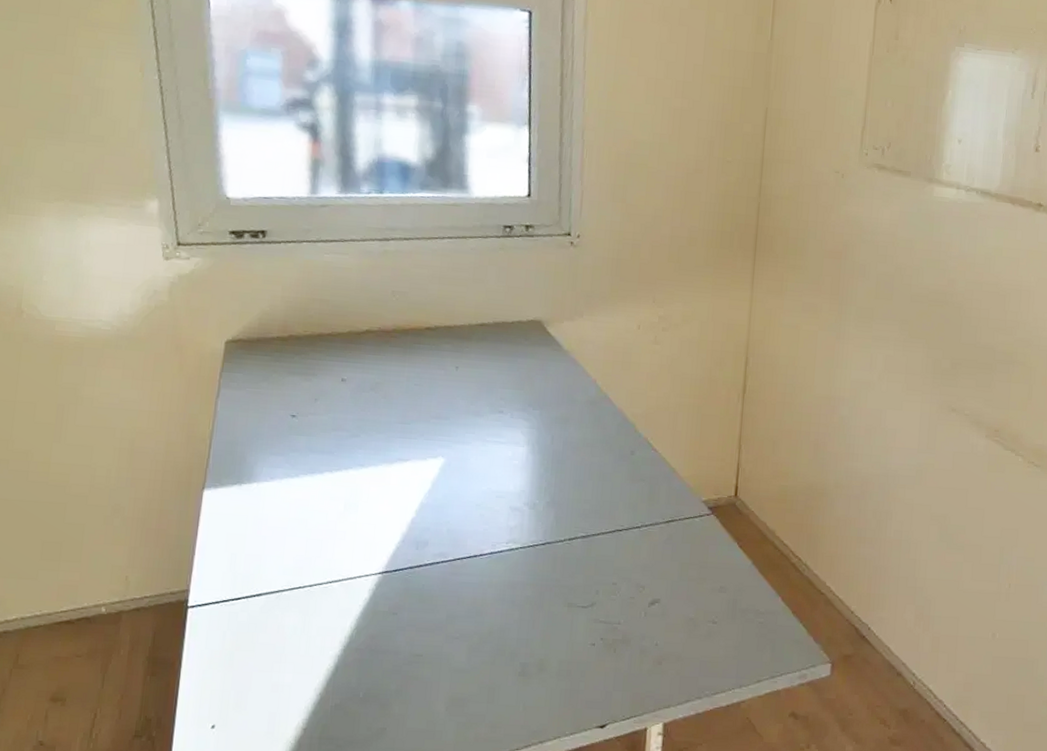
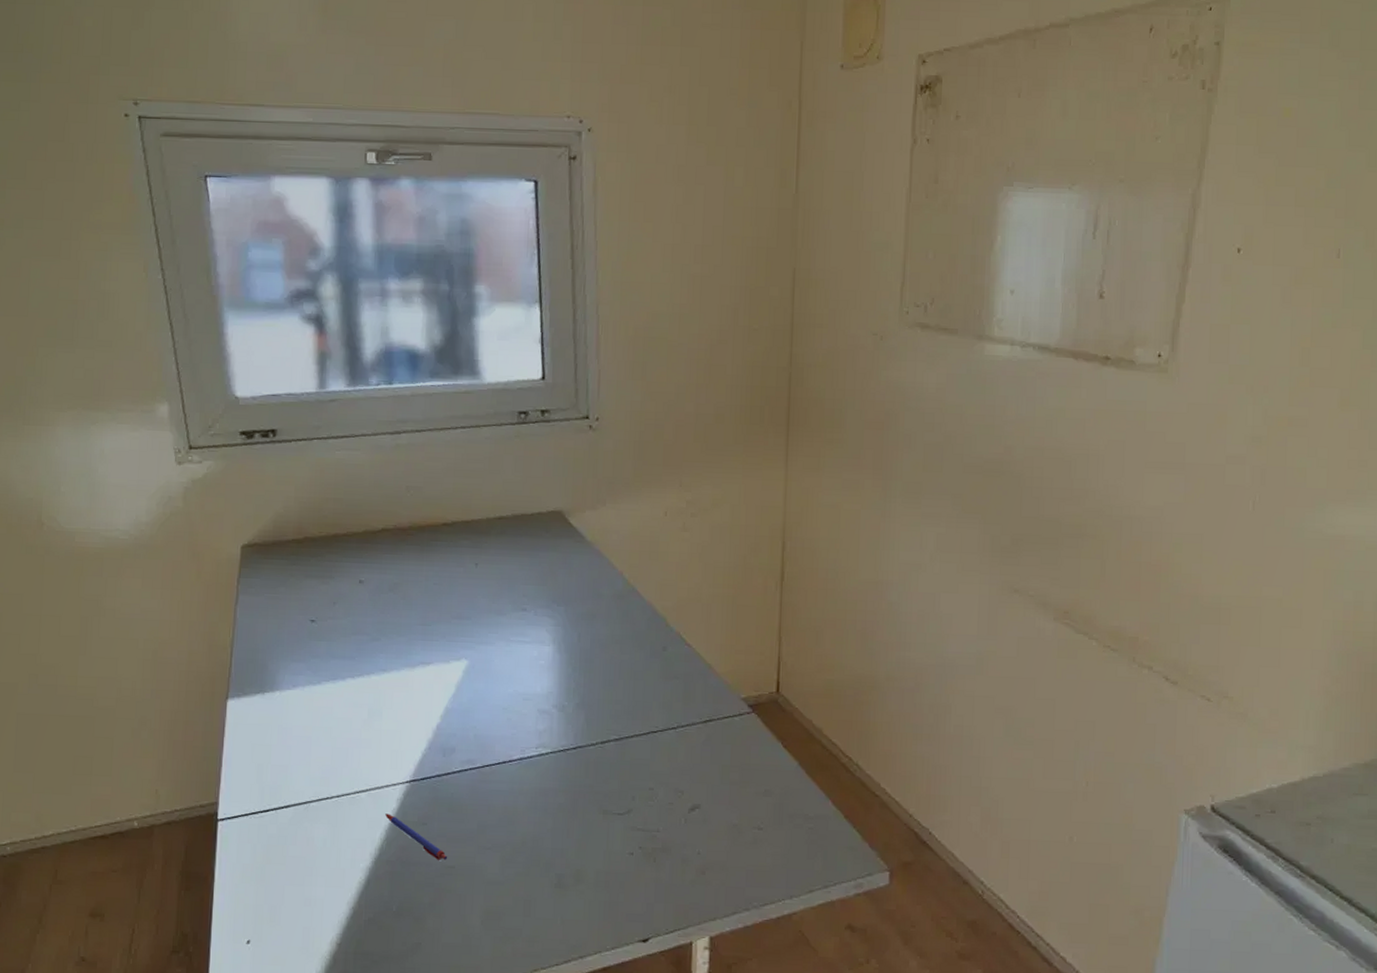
pen: none [356,603,417,650] -> present [385,813,448,861]

